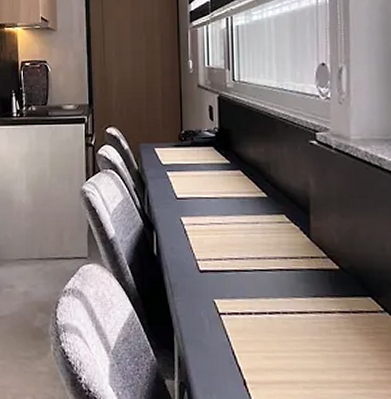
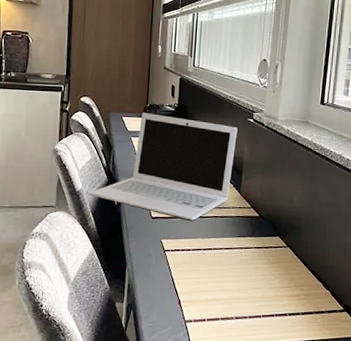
laptop: none [124,141,298,275] -> present [89,113,238,221]

